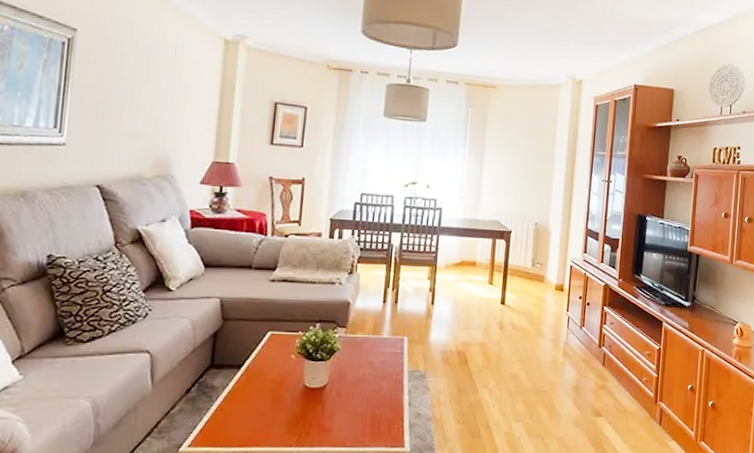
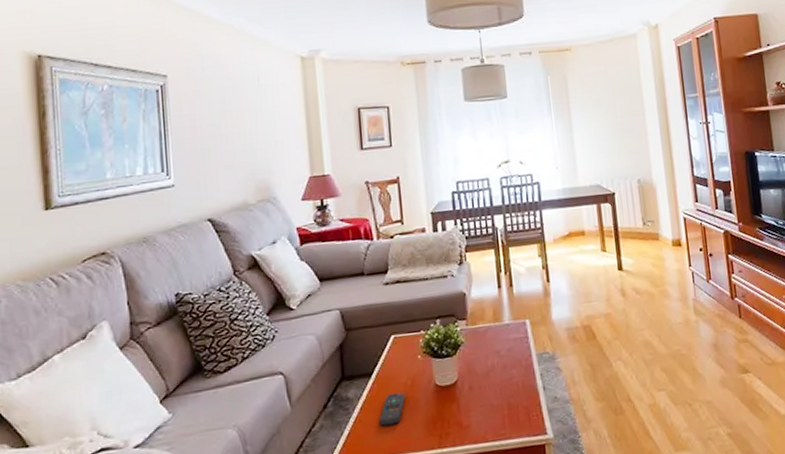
remote control: none [241,387,271,418] -> present [379,392,405,426]

